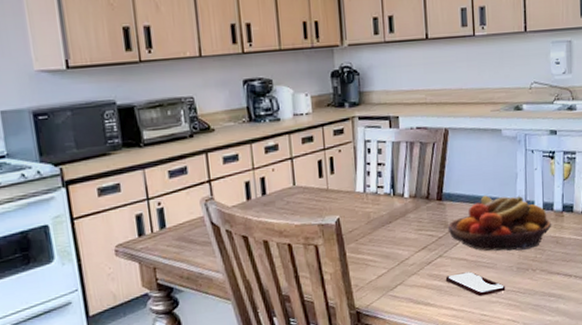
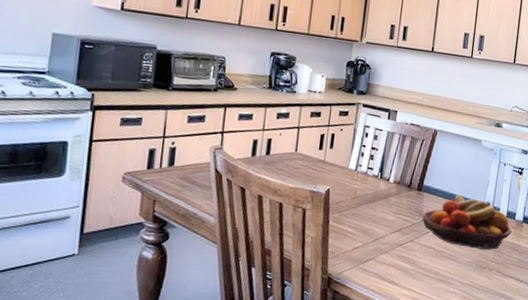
smartphone: present [445,271,506,297] -> none [412,259,464,285]

